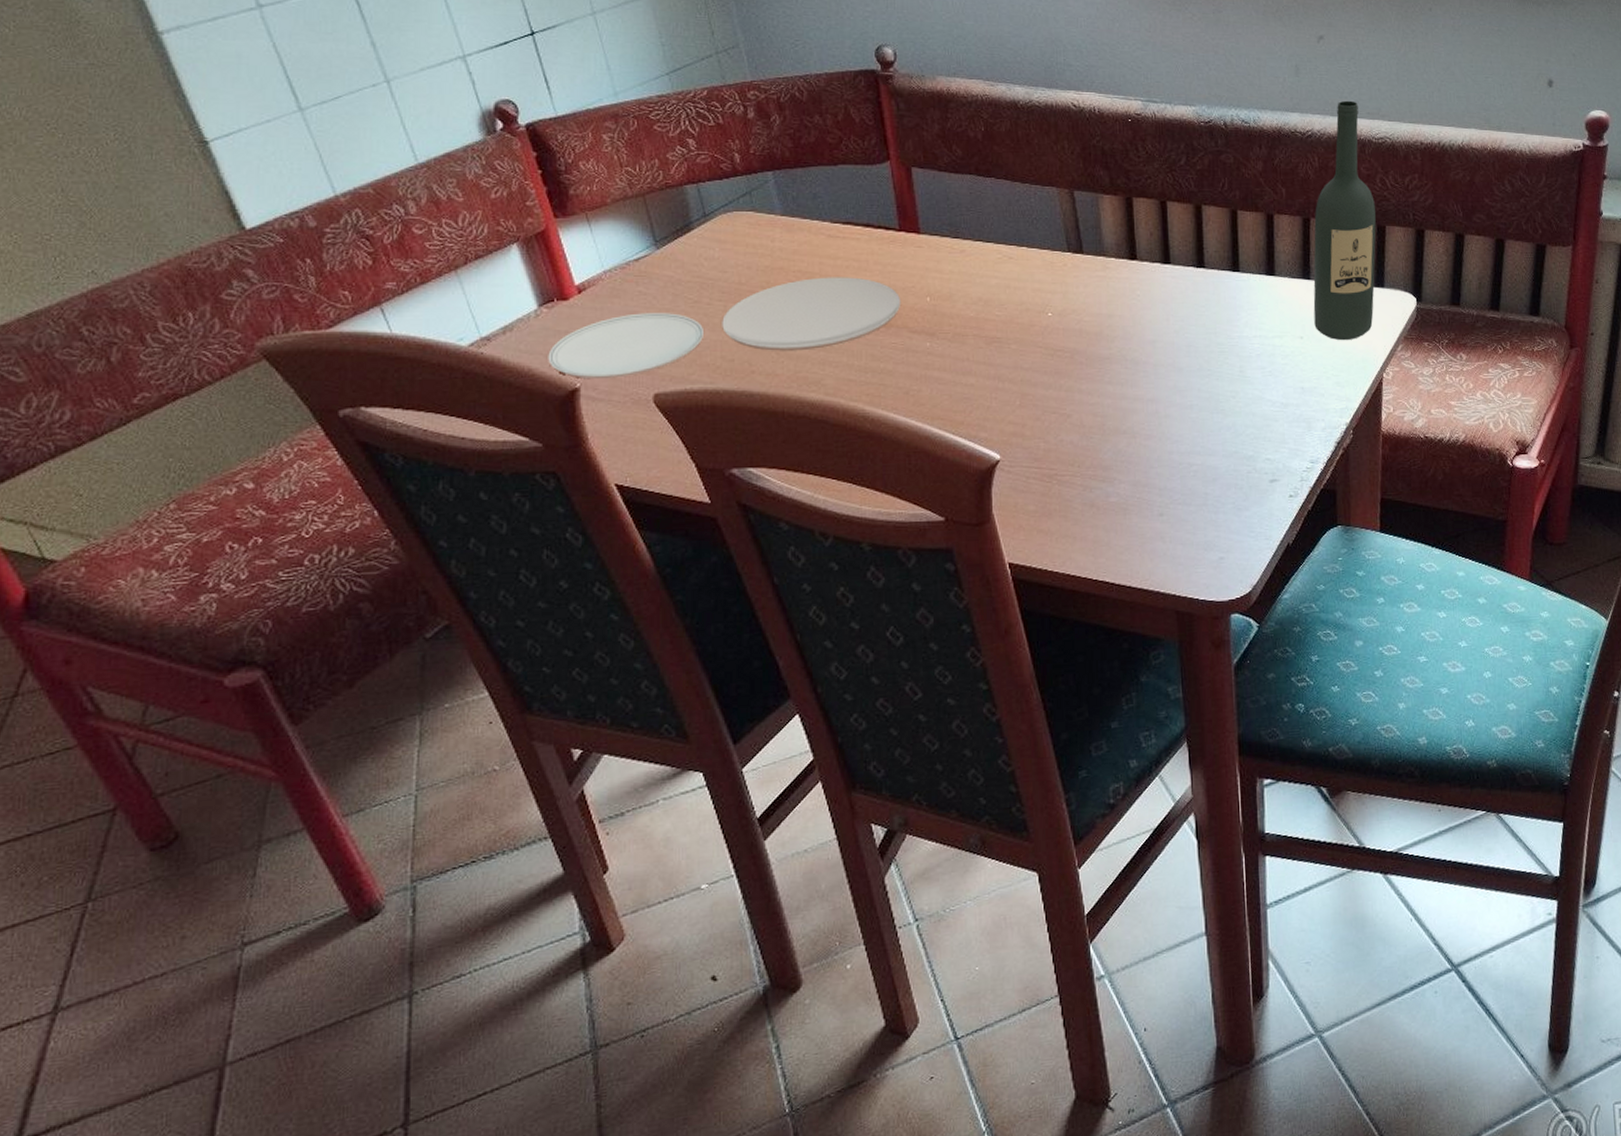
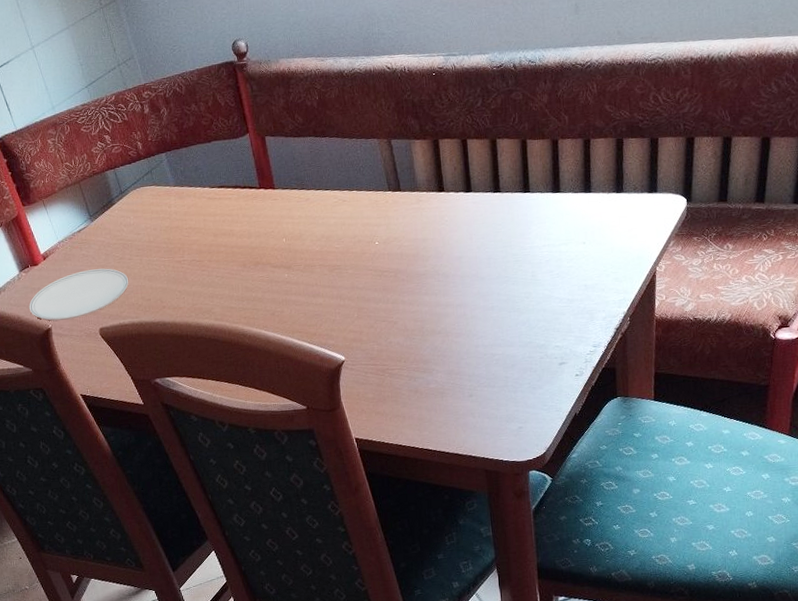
plate: present [722,277,901,351] -> none [140,228,265,291]
wine bottle: present [1313,100,1376,340] -> none [594,28,650,242]

